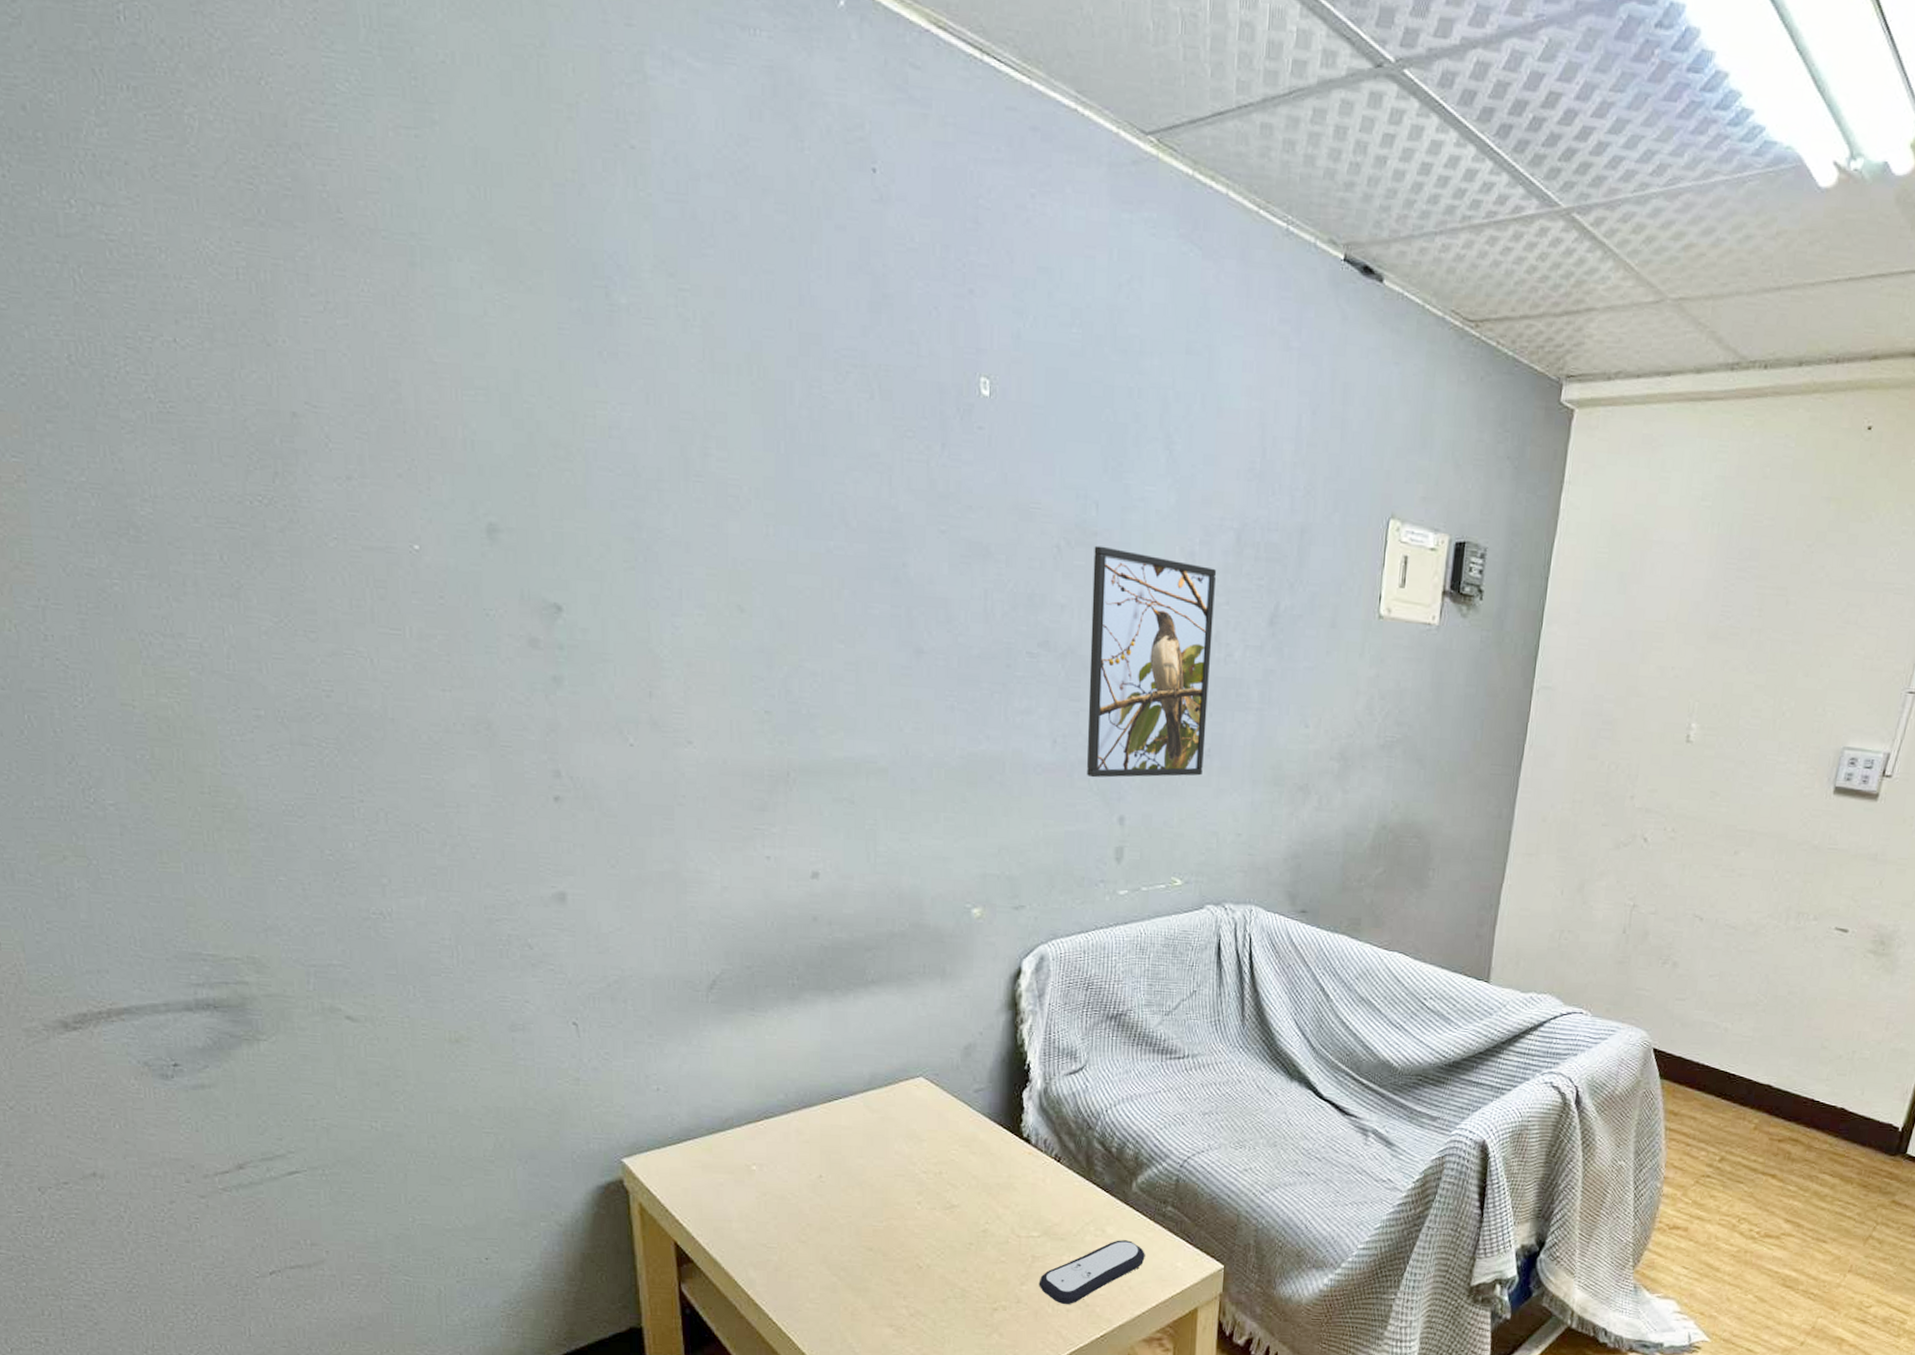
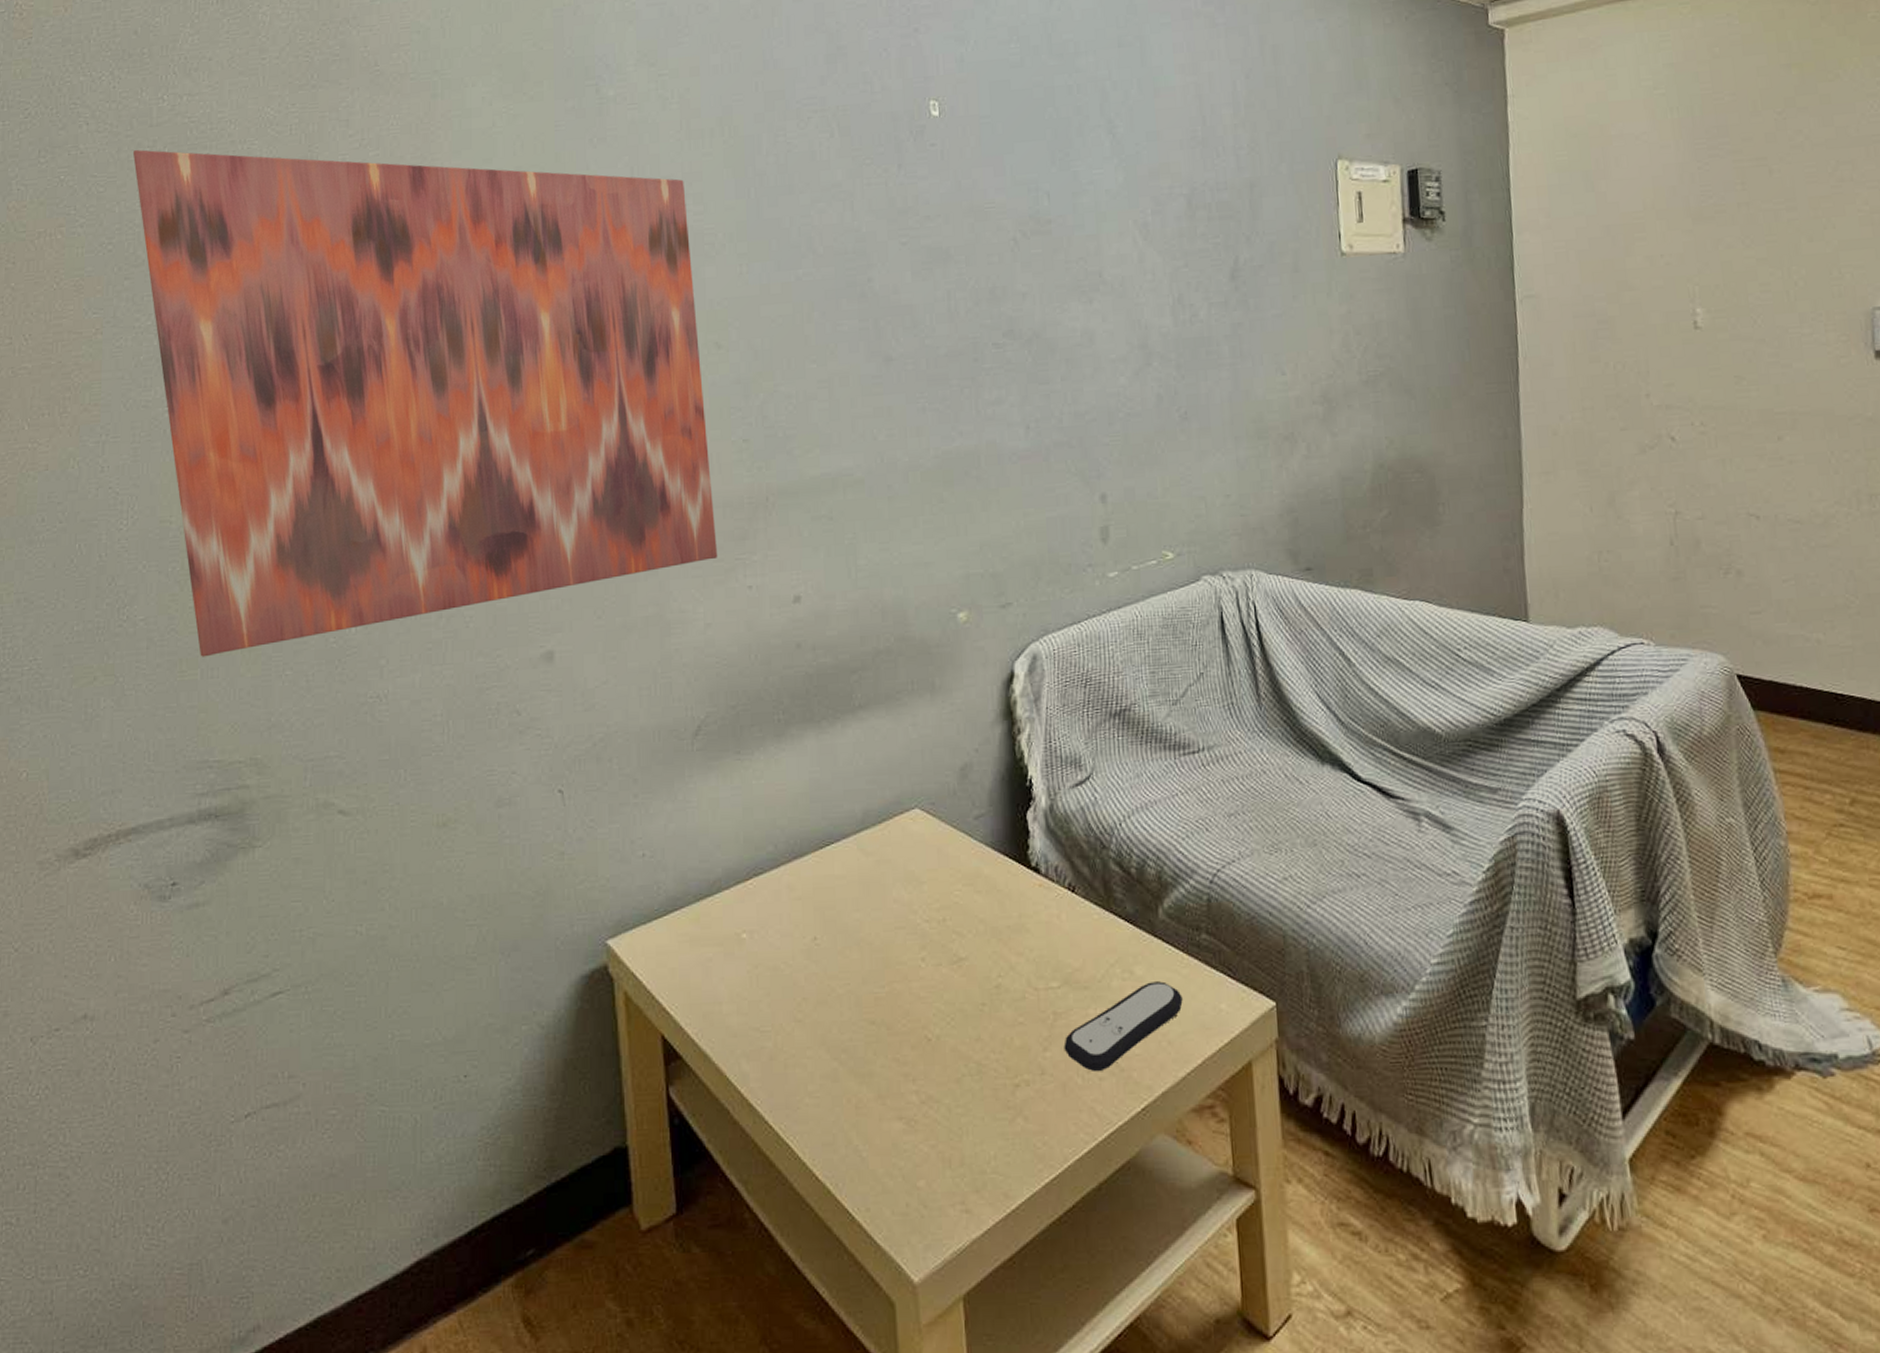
wall art: none [38,263,737,852] -> present [132,149,718,657]
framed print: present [1087,545,1216,778] -> none [1049,231,1182,459]

